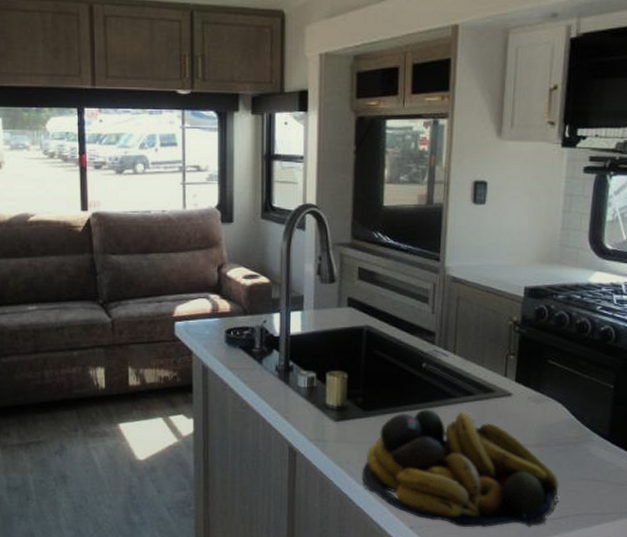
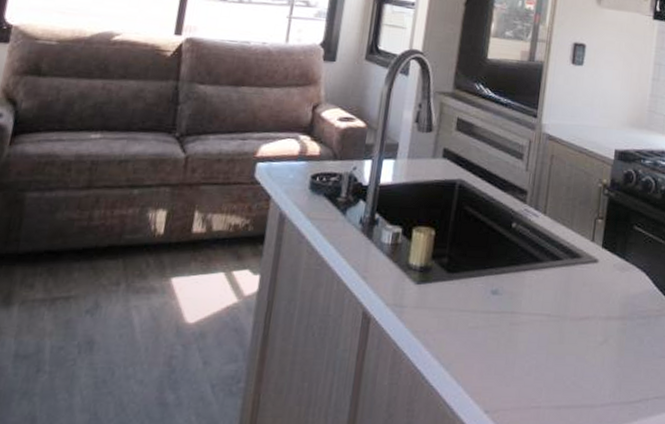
fruit bowl: present [361,408,559,528] -> none [438,272,640,413]

